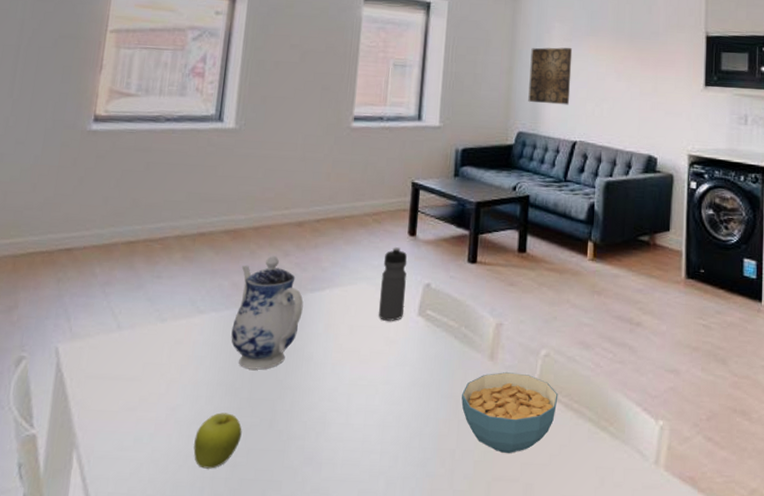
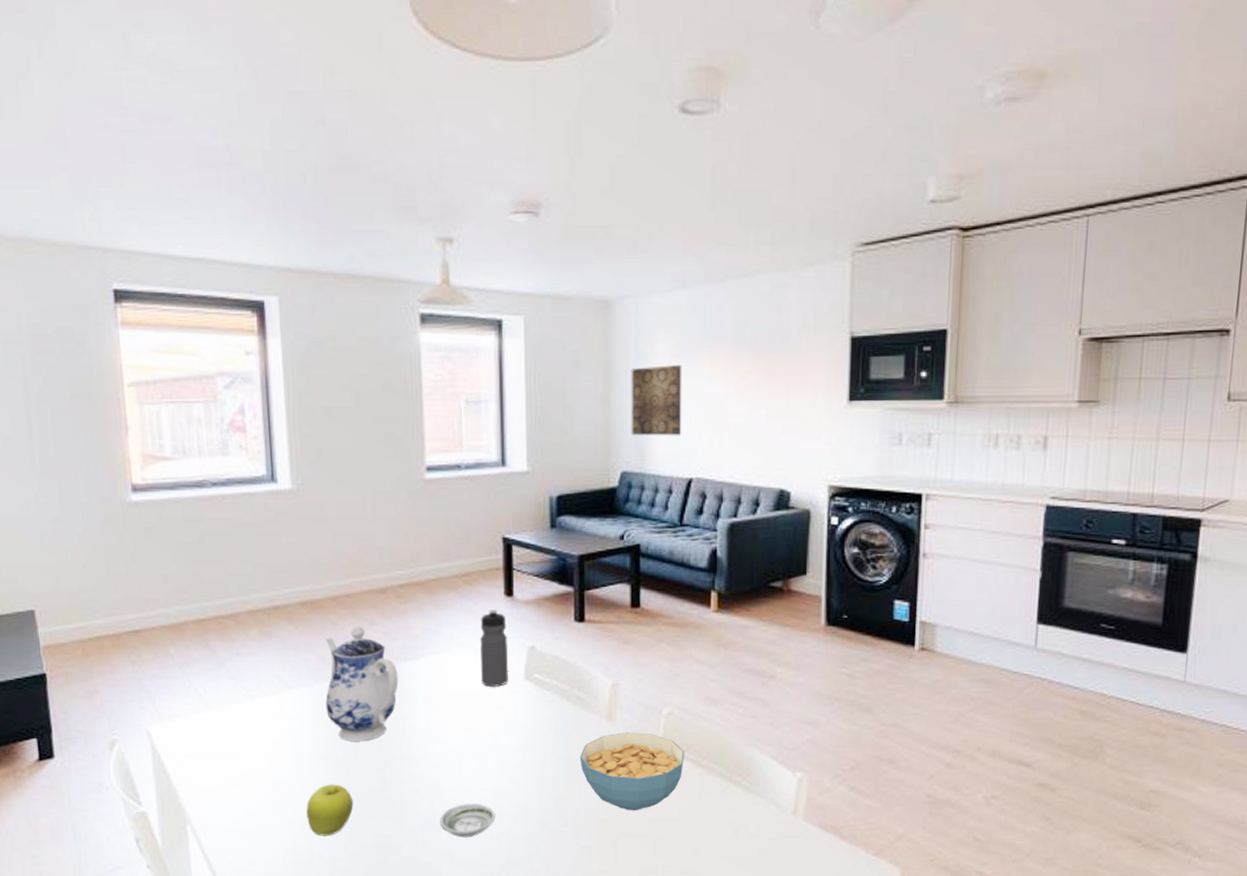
saucer: none [322,438,377,476] -> present [440,803,495,838]

